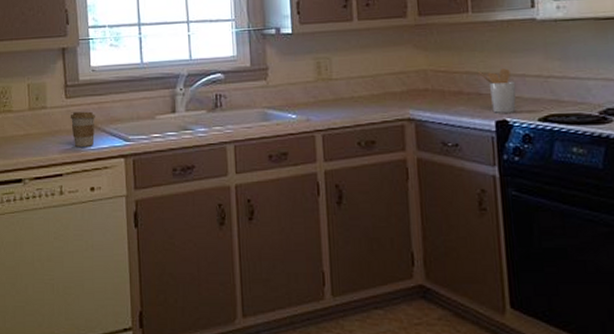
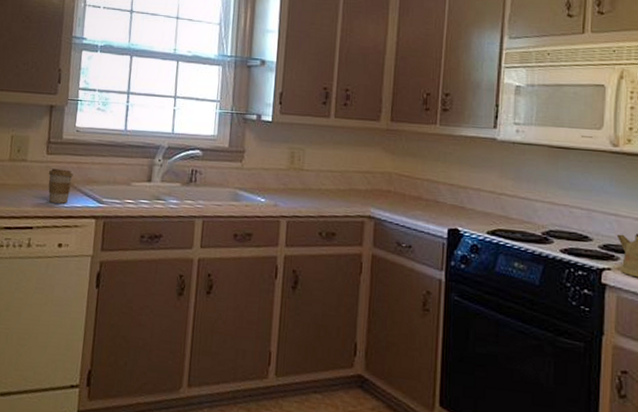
utensil holder: present [478,68,516,113] -> none [438,180,471,223]

